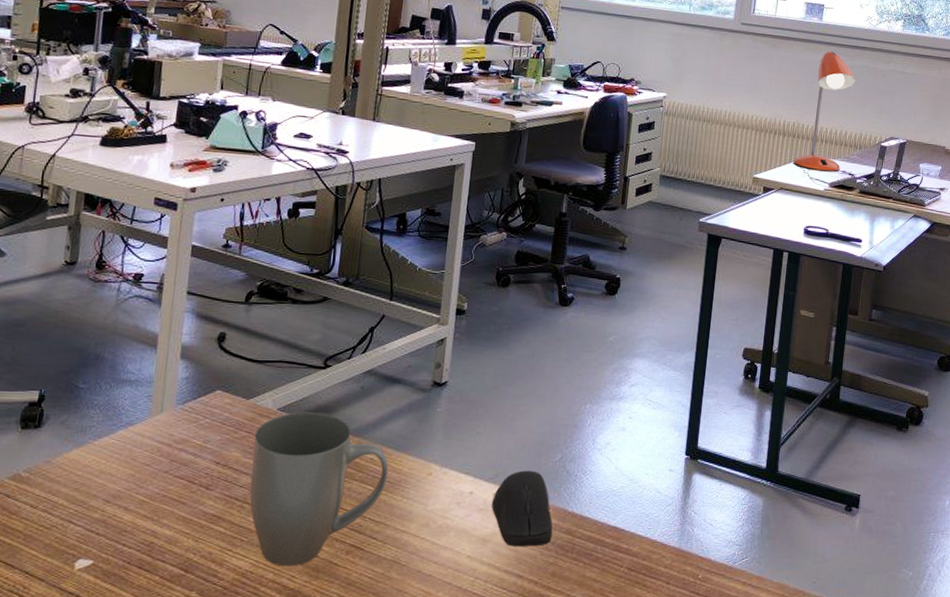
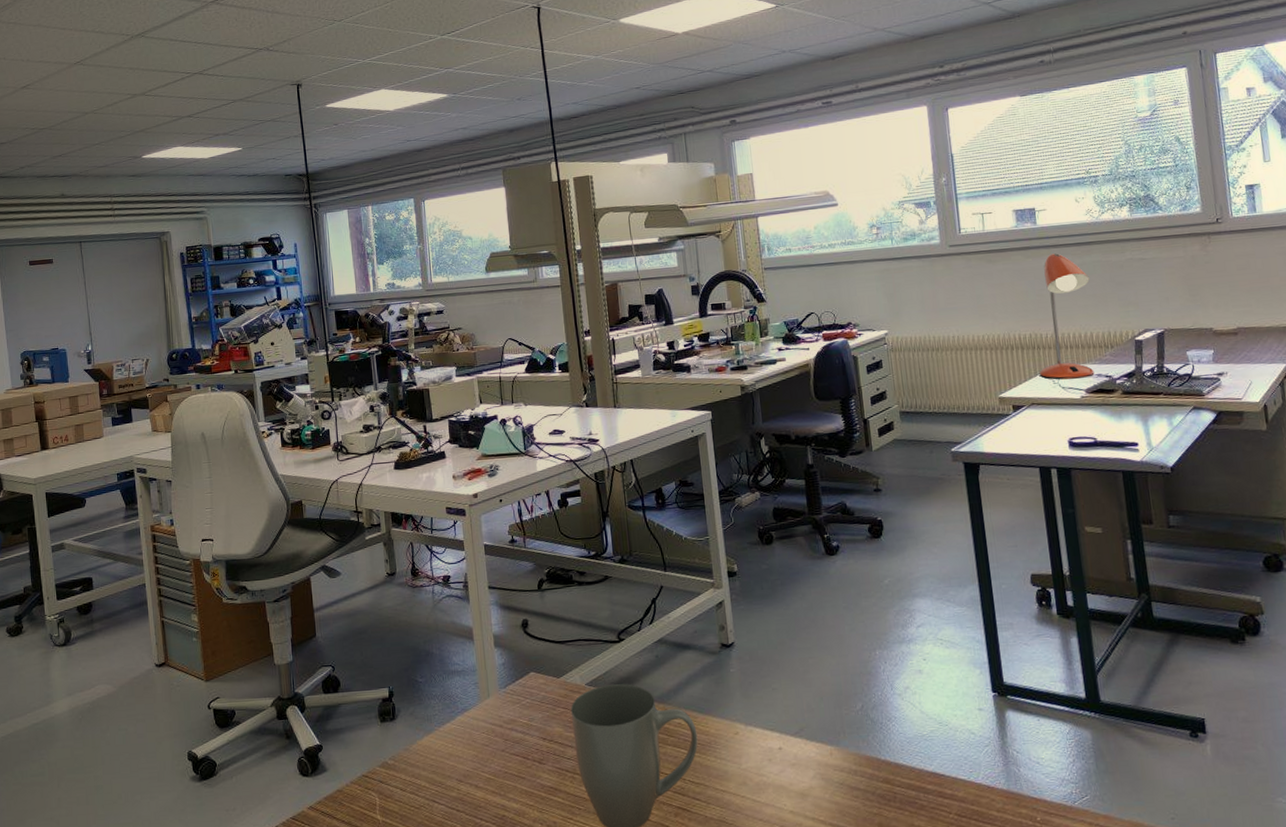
computer mouse: present [491,470,553,547] -> none [802,721,871,799]

